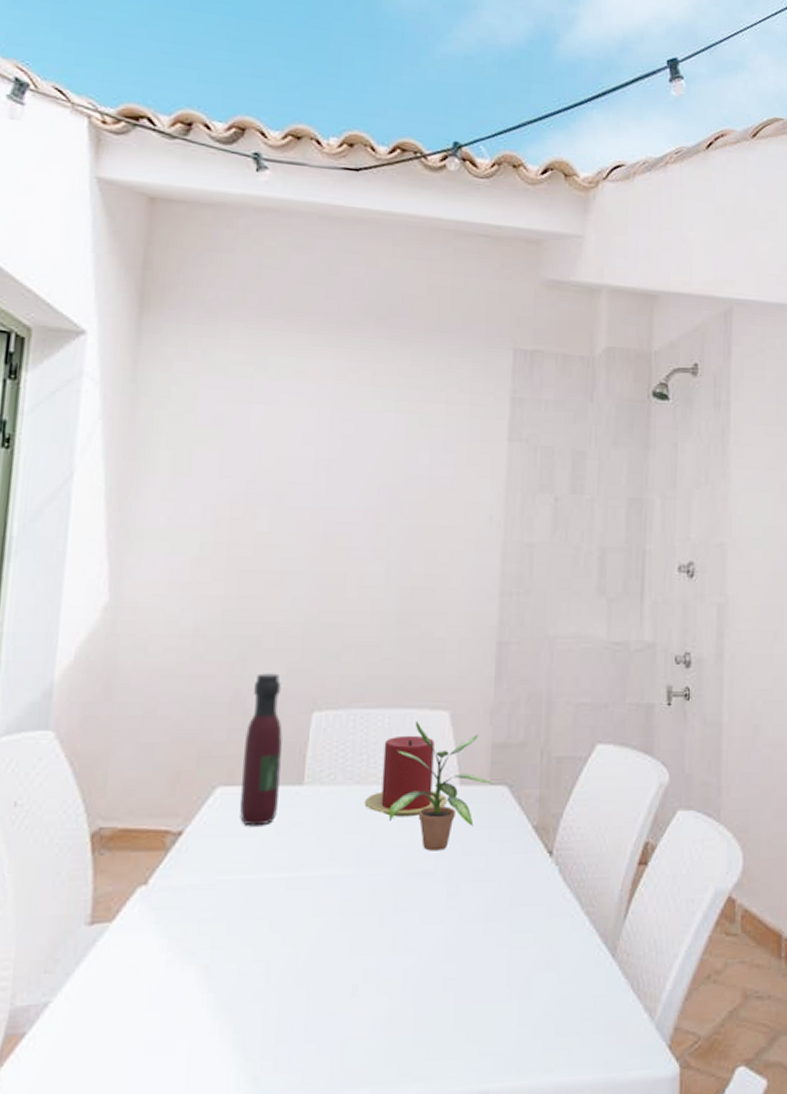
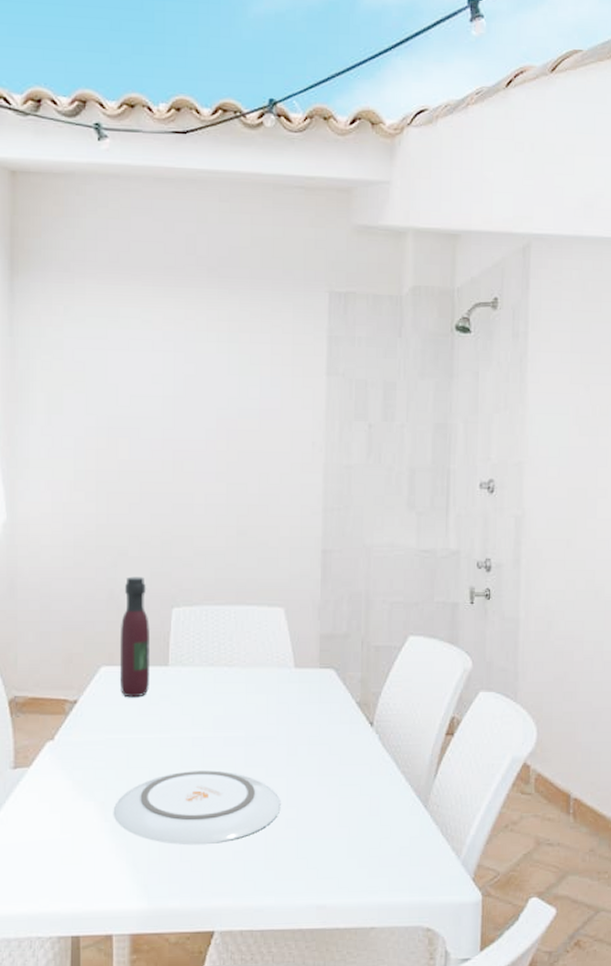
plate: none [219,918,437,1020] -> present [113,770,281,845]
candle: present [364,735,448,817] -> none [218,627,285,693]
potted plant: present [388,720,493,851] -> none [237,615,322,720]

